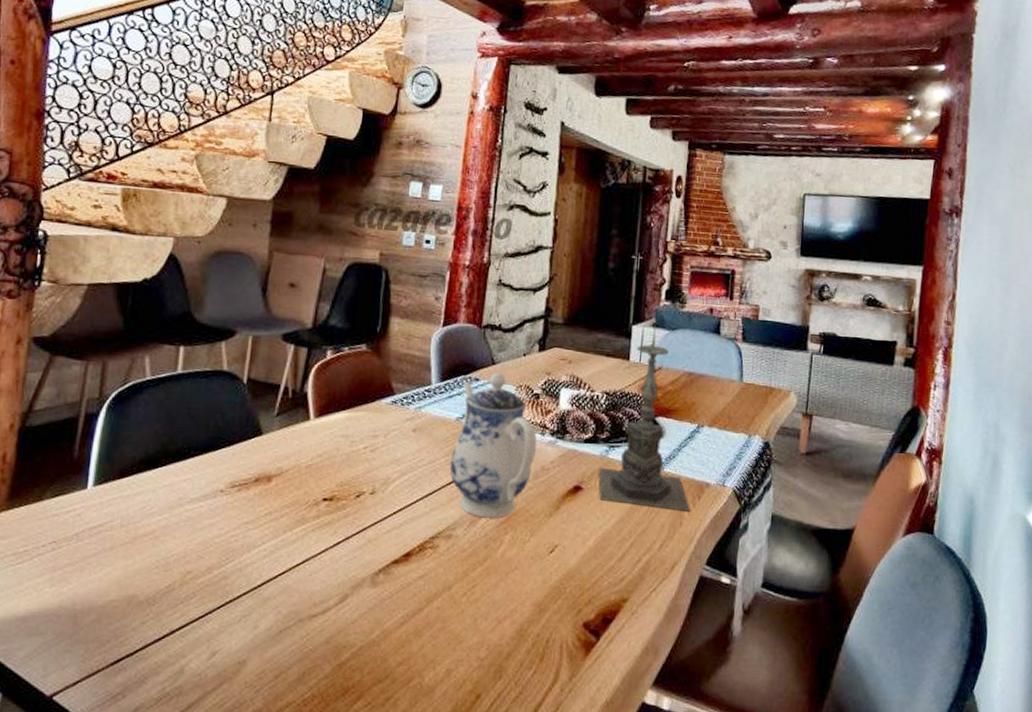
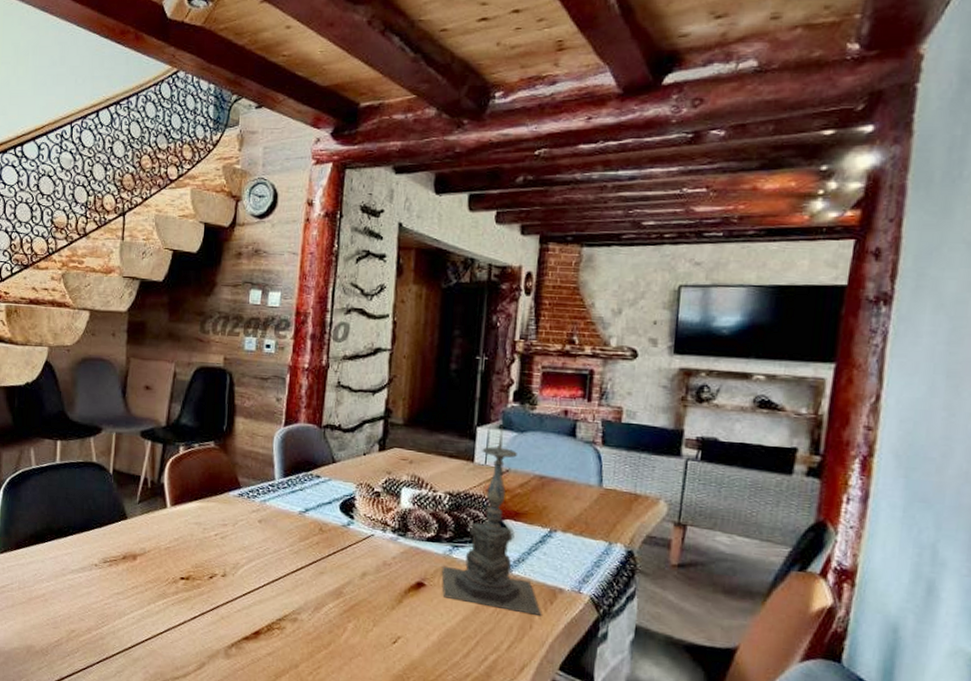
teapot: present [449,372,537,518] -> none [293,470,379,607]

